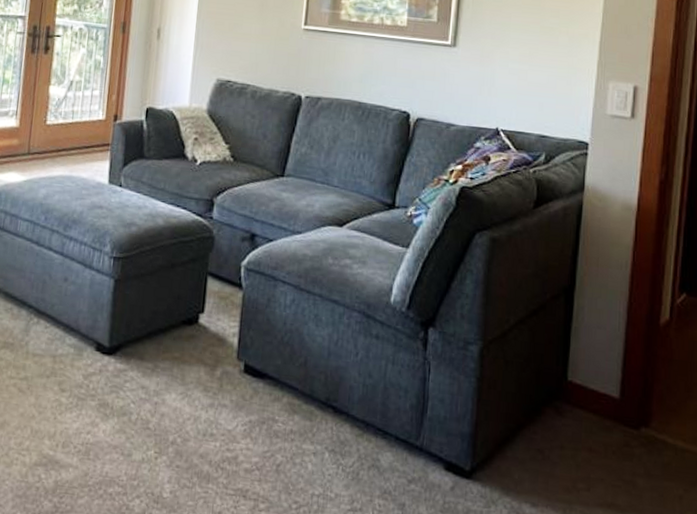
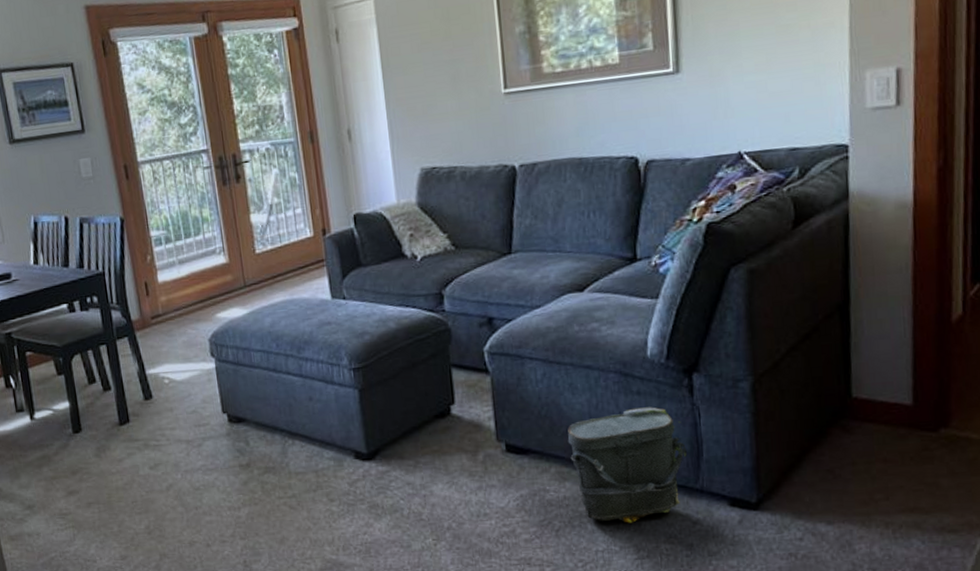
bag: none [303,350,413,471] -> present [567,407,687,523]

